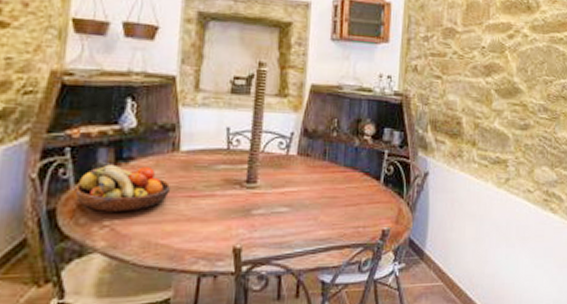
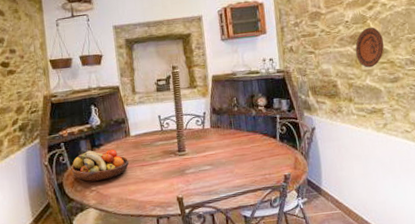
decorative plate: none [488,59,520,108] -> present [355,27,384,68]

